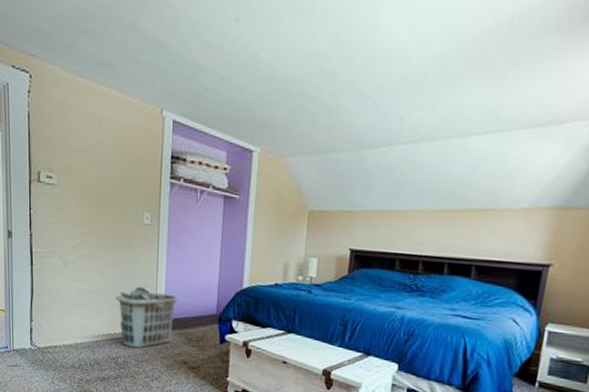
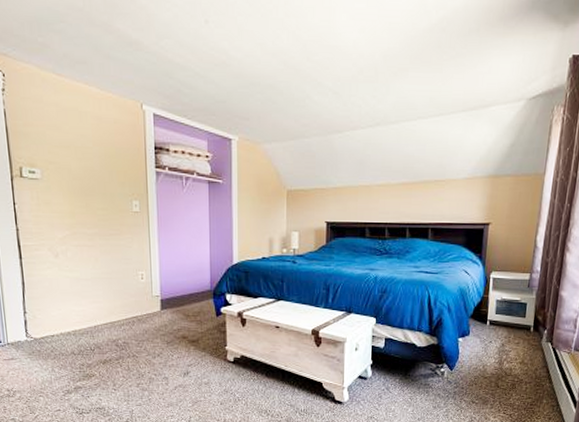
clothes hamper: present [116,286,180,349] -> none [111,270,175,329]

